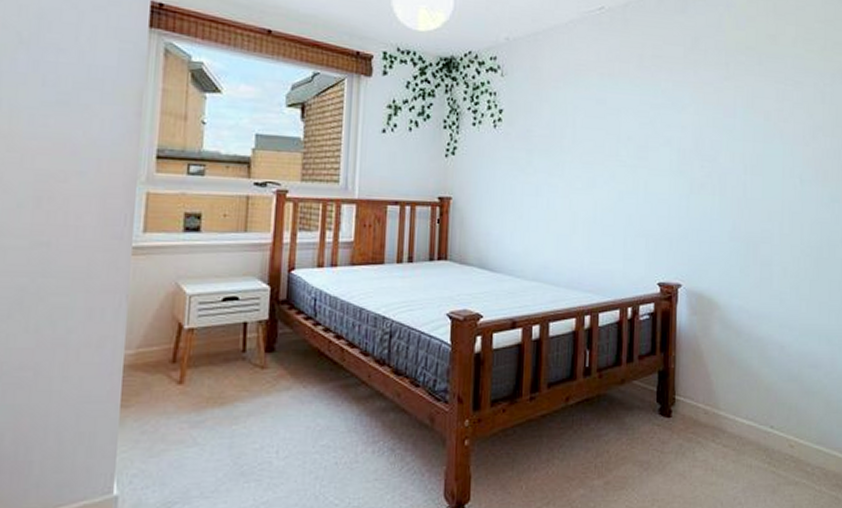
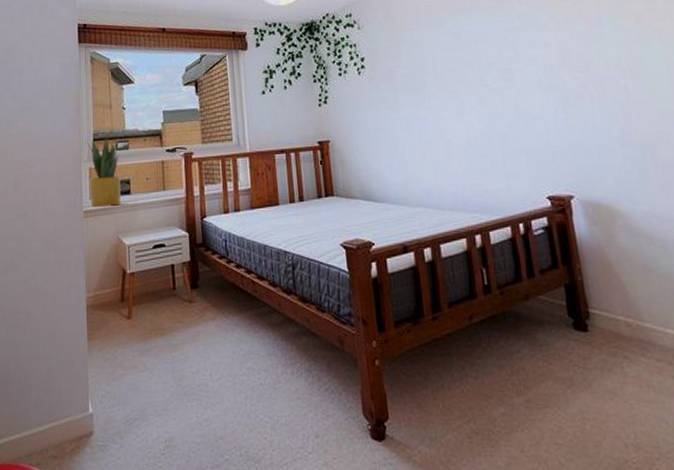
planter: none [143,156,192,245] -> present [87,137,121,208]

